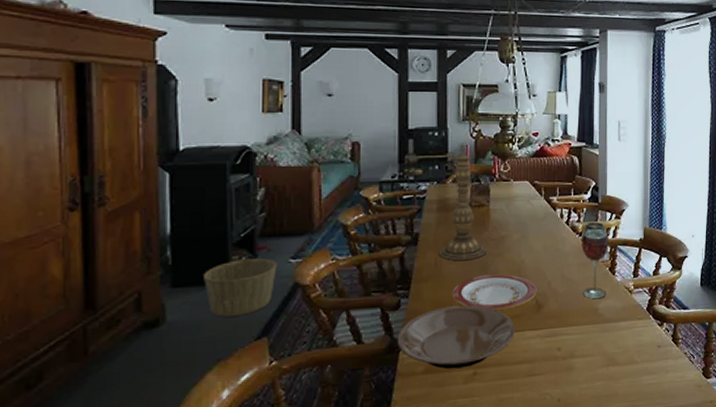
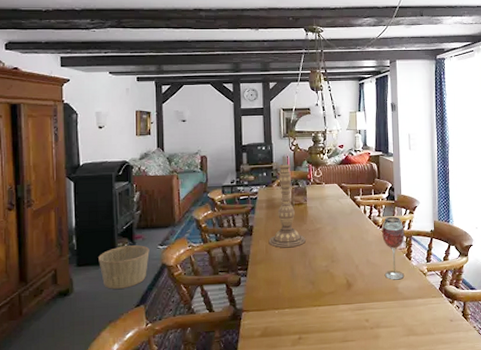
plate: present [397,305,516,370] -> none [239,283,332,334]
plate: present [451,274,537,311] -> none [279,259,347,289]

